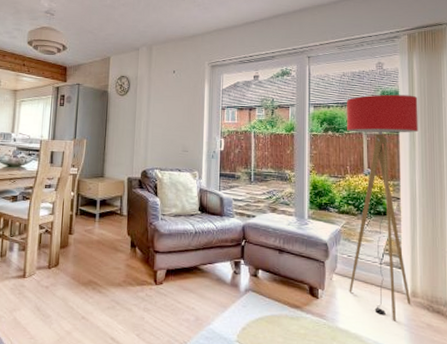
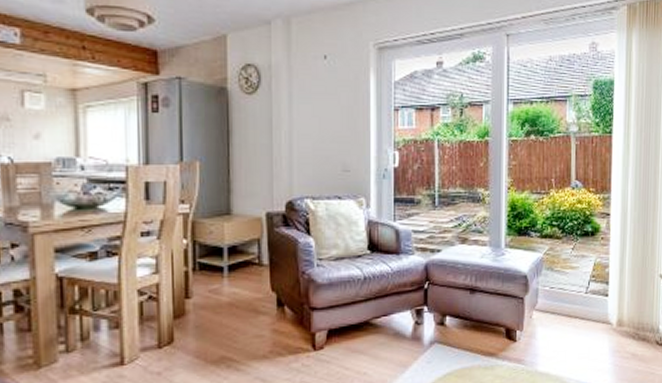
floor lamp: present [347,94,419,321] -> none [550,84,635,356]

